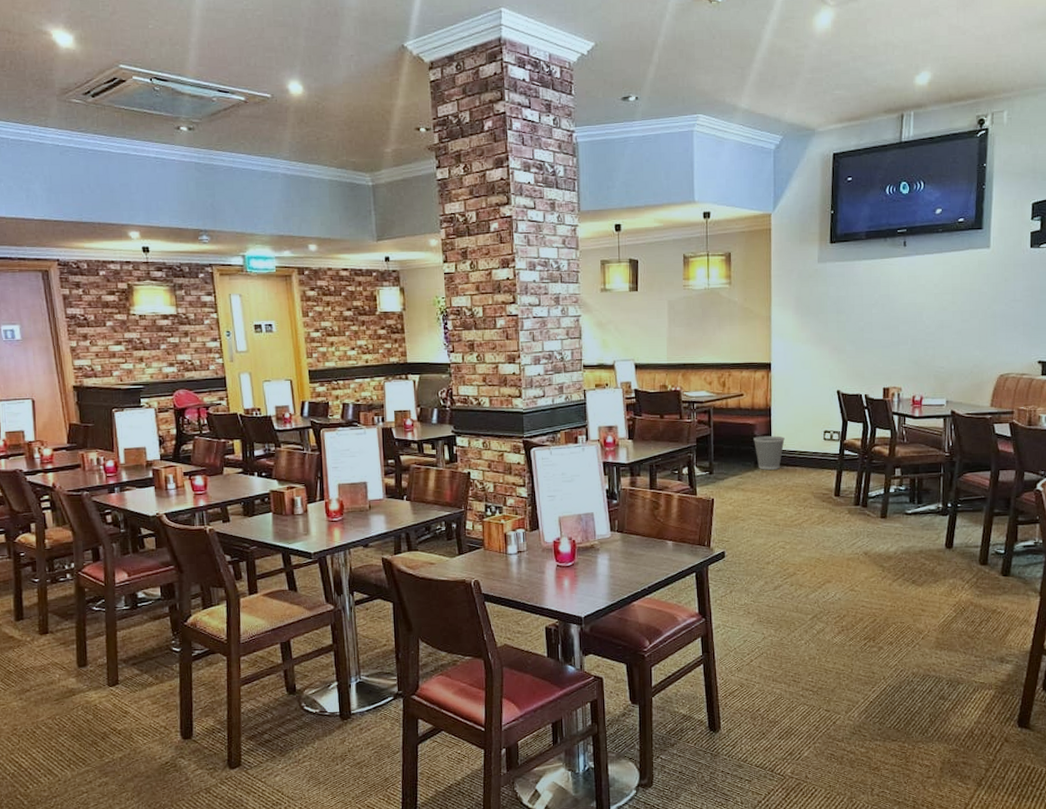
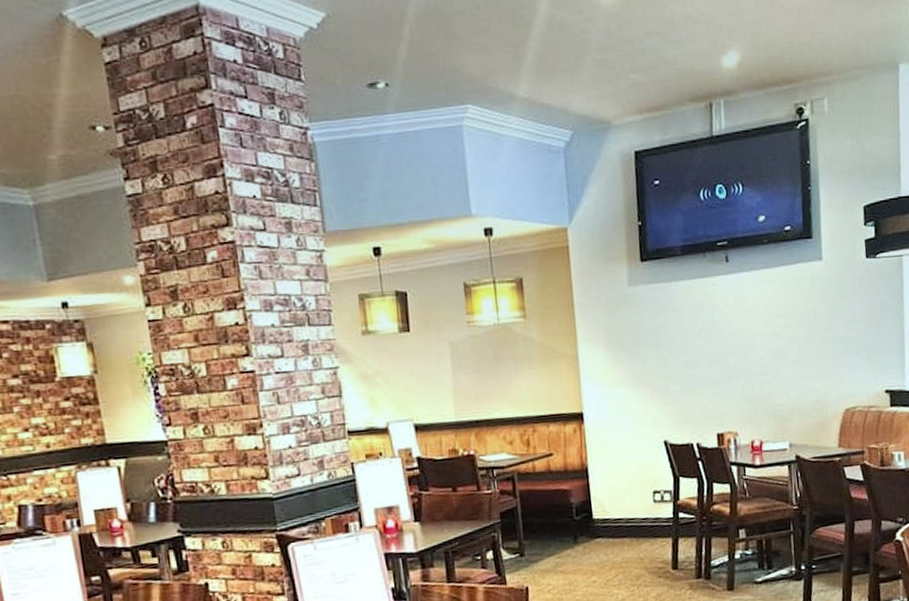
wastebasket: present [753,436,785,470] -> none [570,502,608,546]

